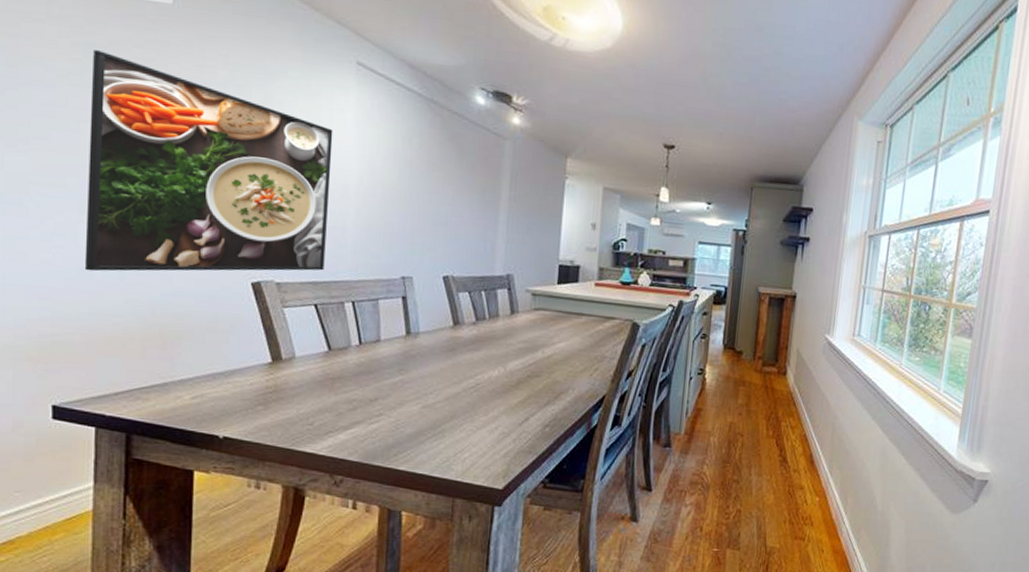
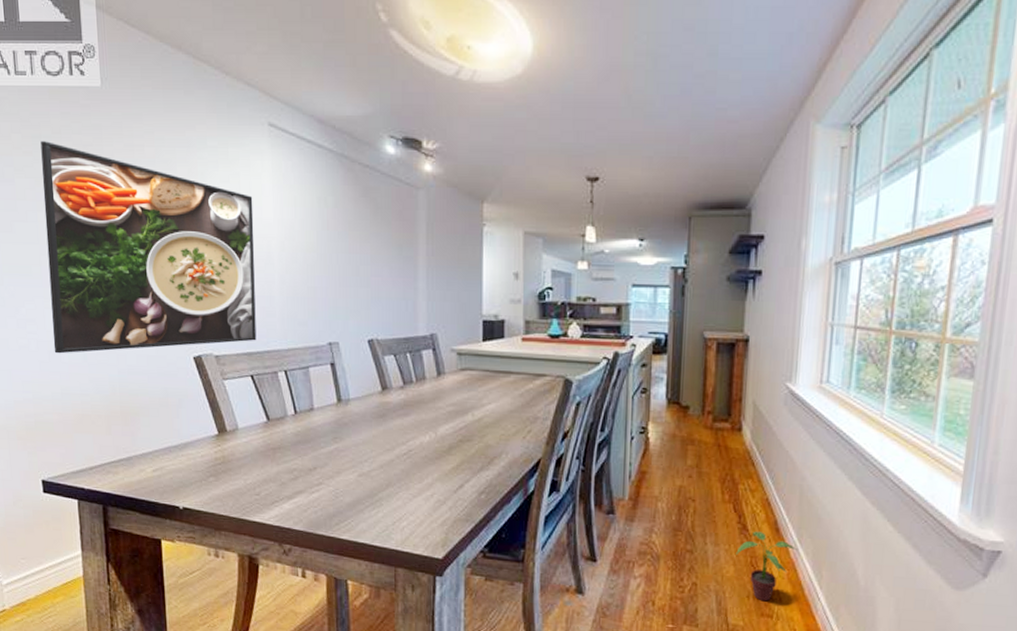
potted plant: none [776,463,829,526] -> present [736,531,798,602]

